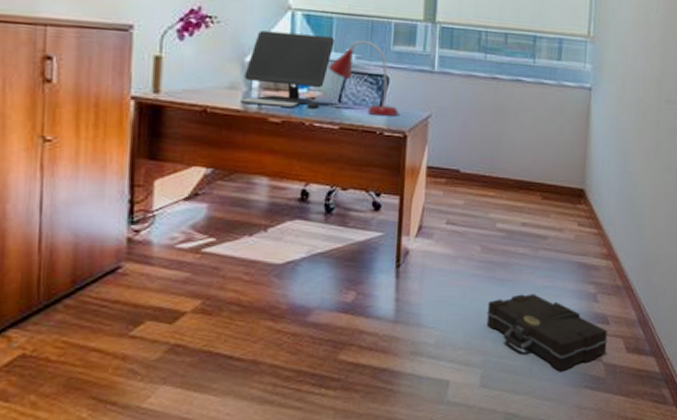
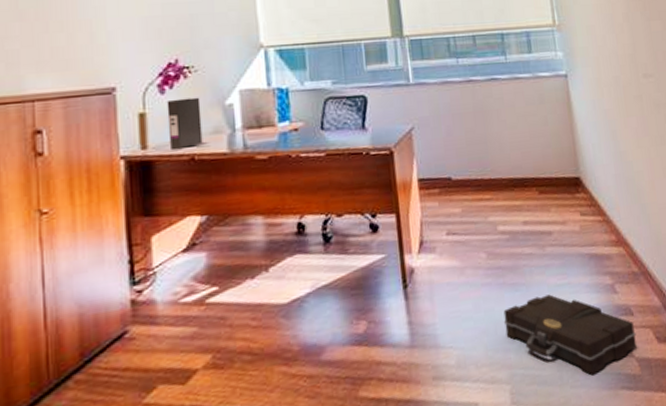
binder: none [183,47,220,100] -> present [166,97,203,151]
computer: present [239,30,335,109] -> none [225,67,309,146]
desk lamp: present [328,40,400,117] -> none [306,64,384,137]

